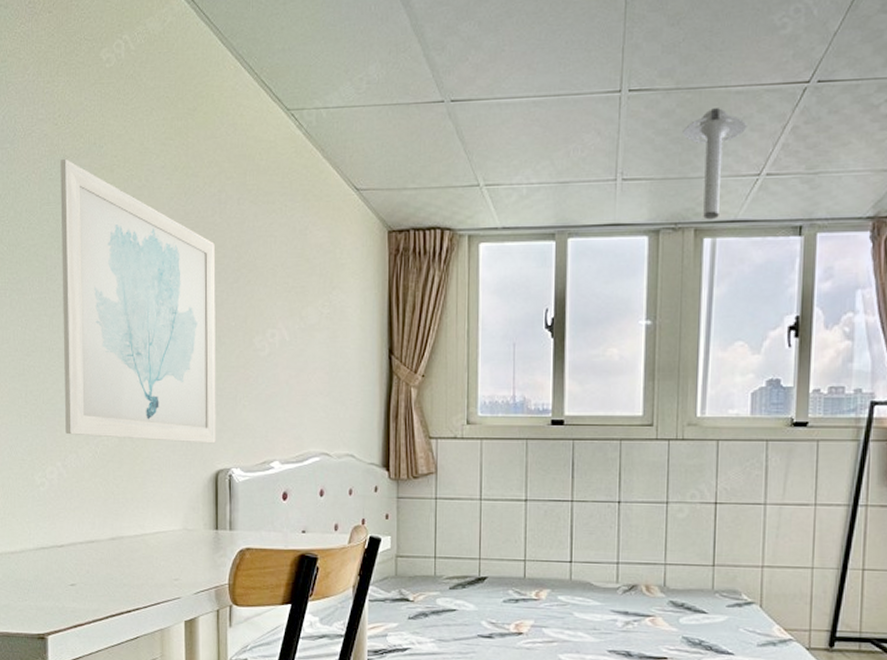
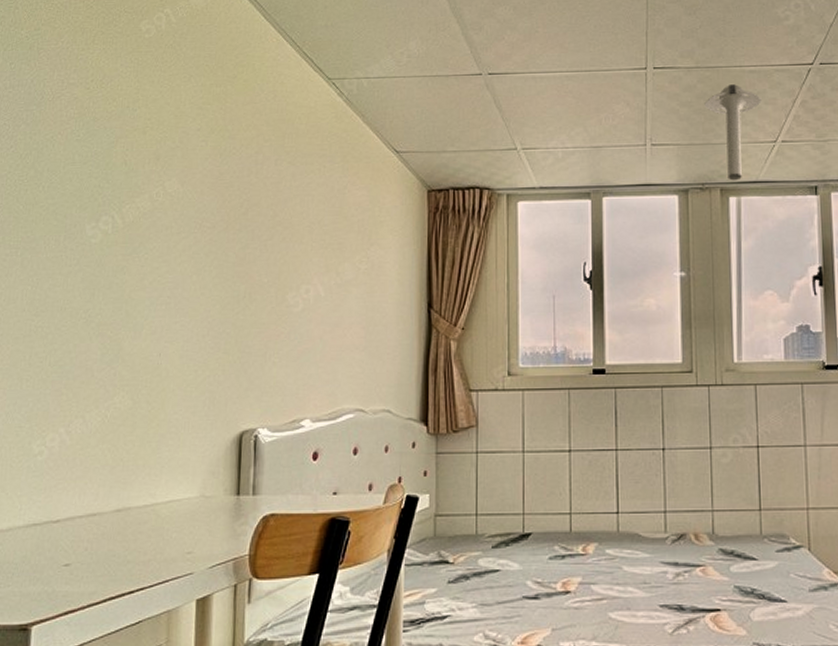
wall art: present [60,158,216,444] -> none [72,120,250,403]

